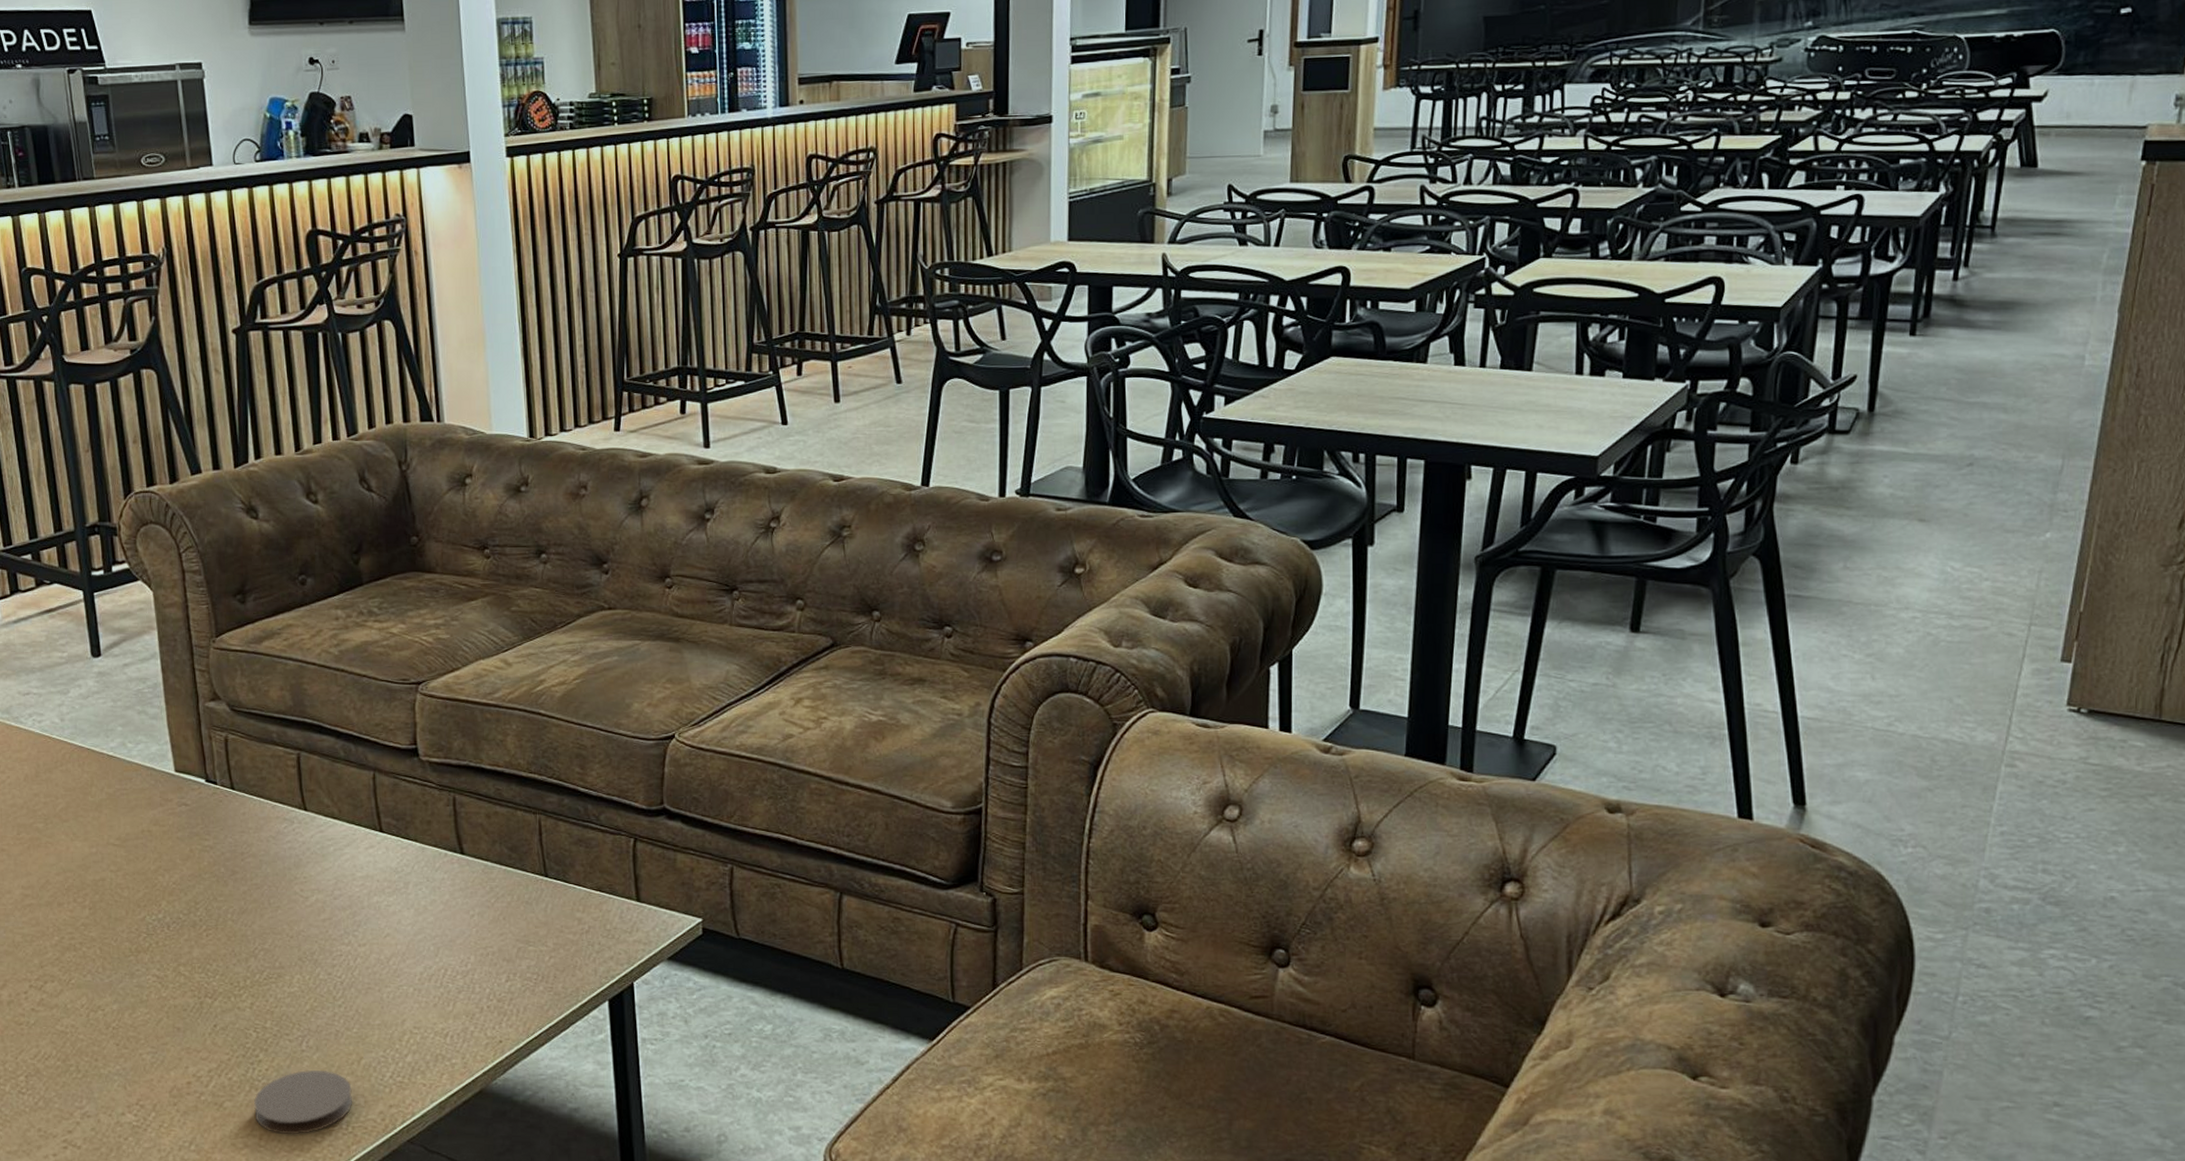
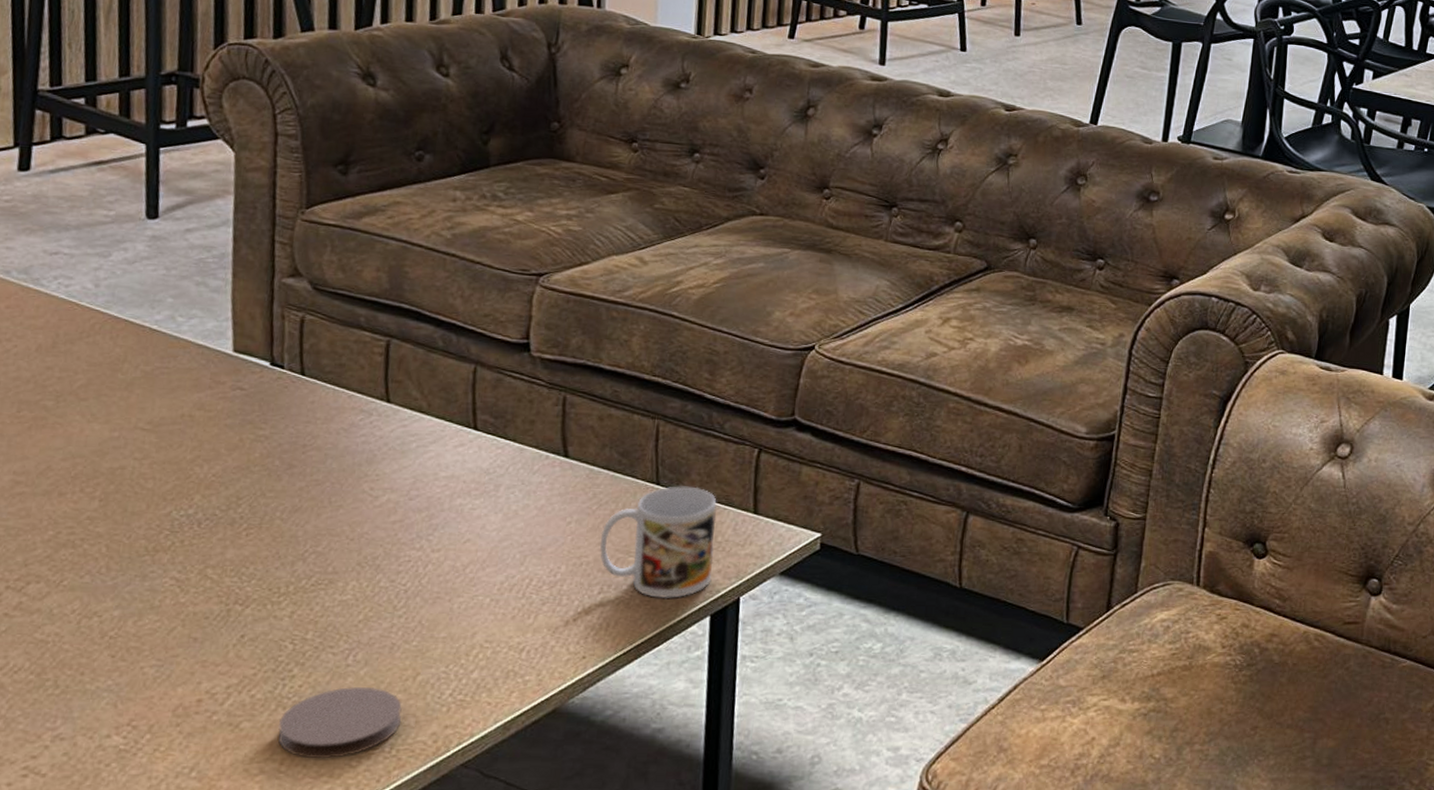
mug: none [501,877,605,986] -> present [600,486,717,599]

